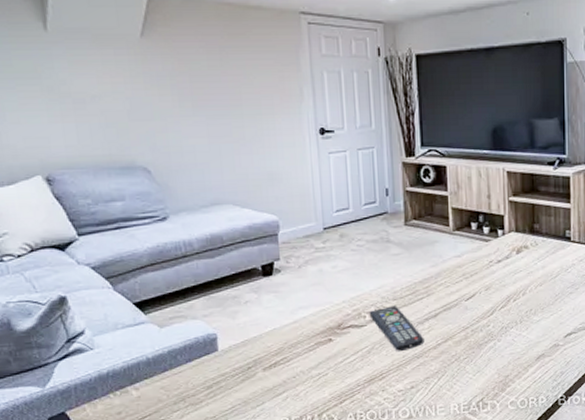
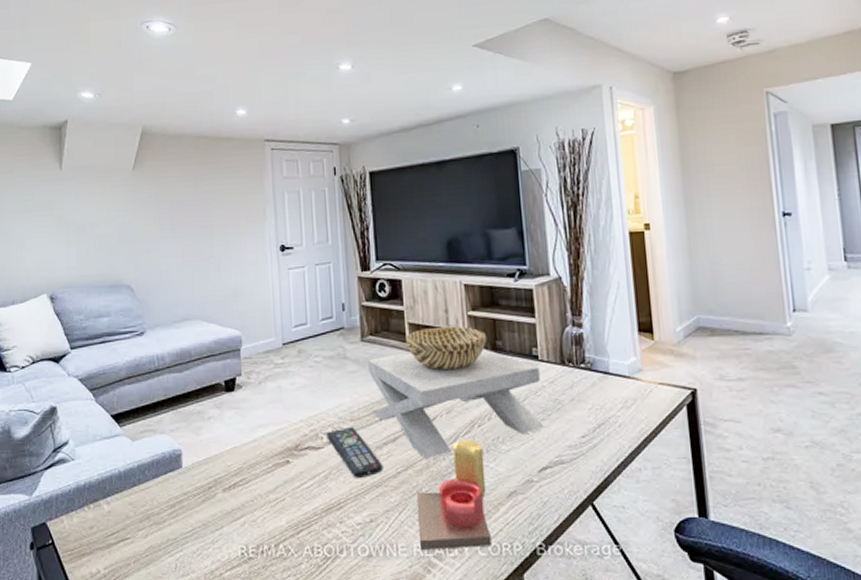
decorative bowl: none [411,211,572,331] -> present [368,326,544,458]
candle: none [454,312,520,408] -> present [416,439,492,550]

